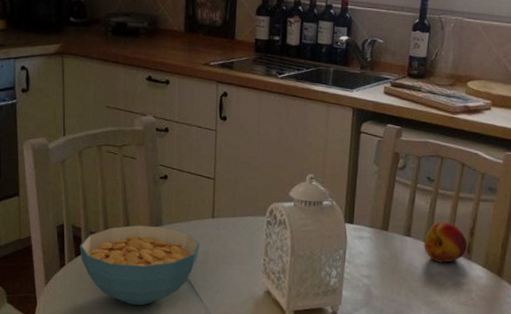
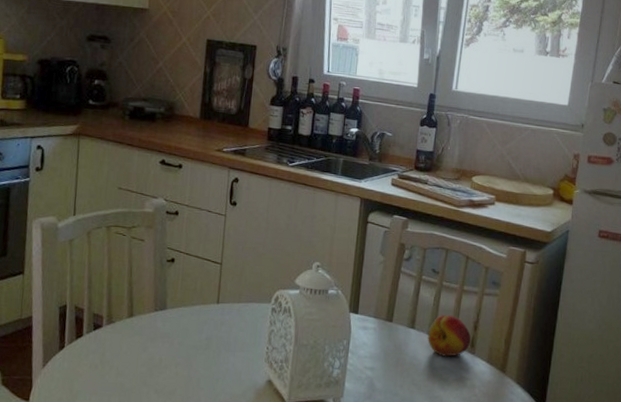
cereal bowl: present [80,225,200,305] -> none [81,308,204,392]

